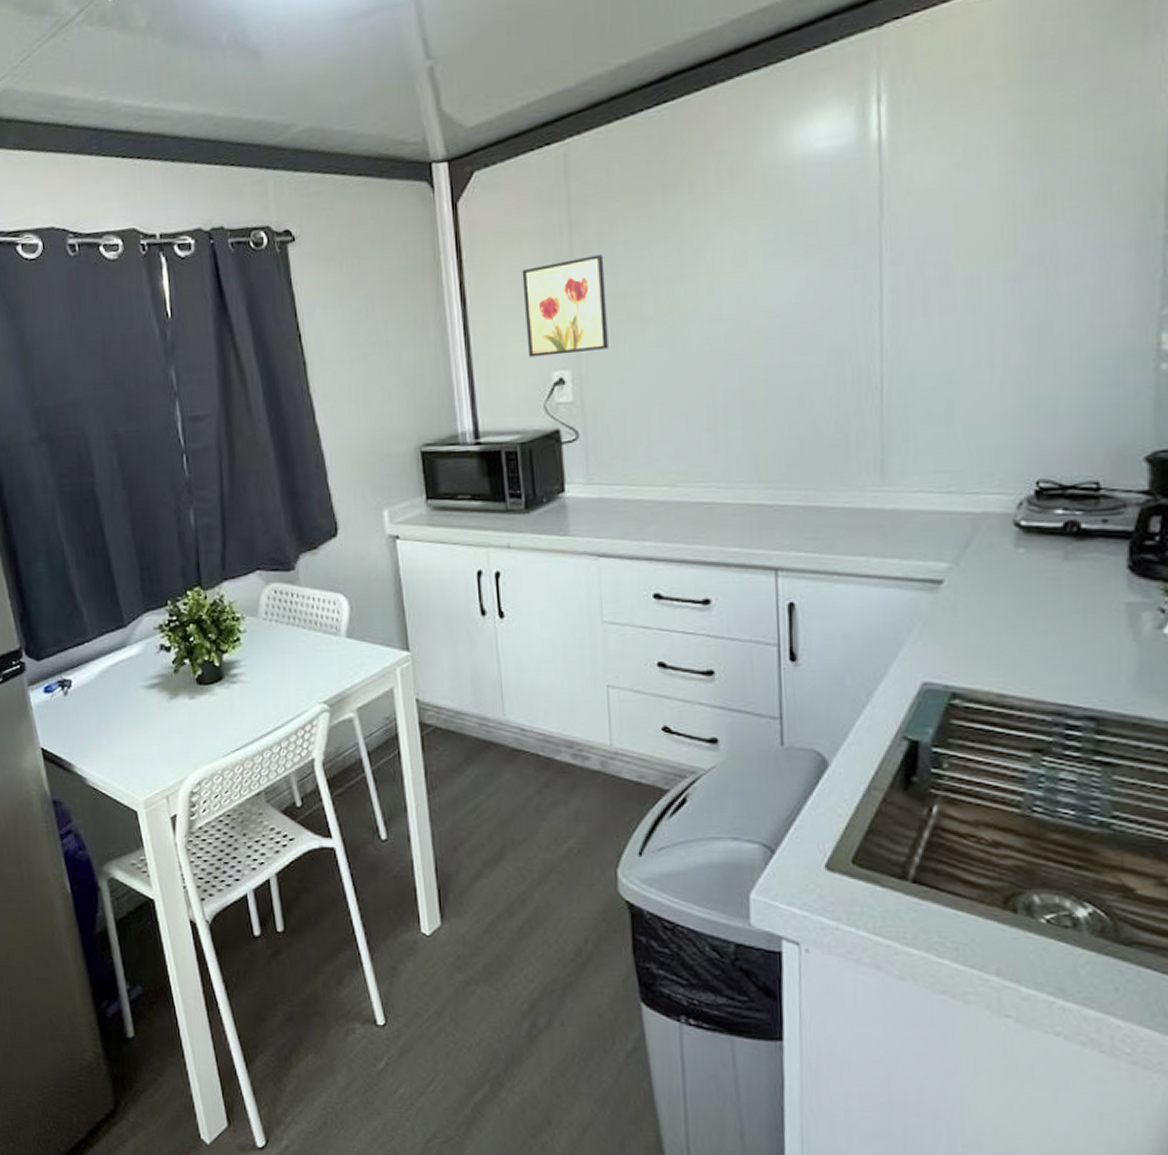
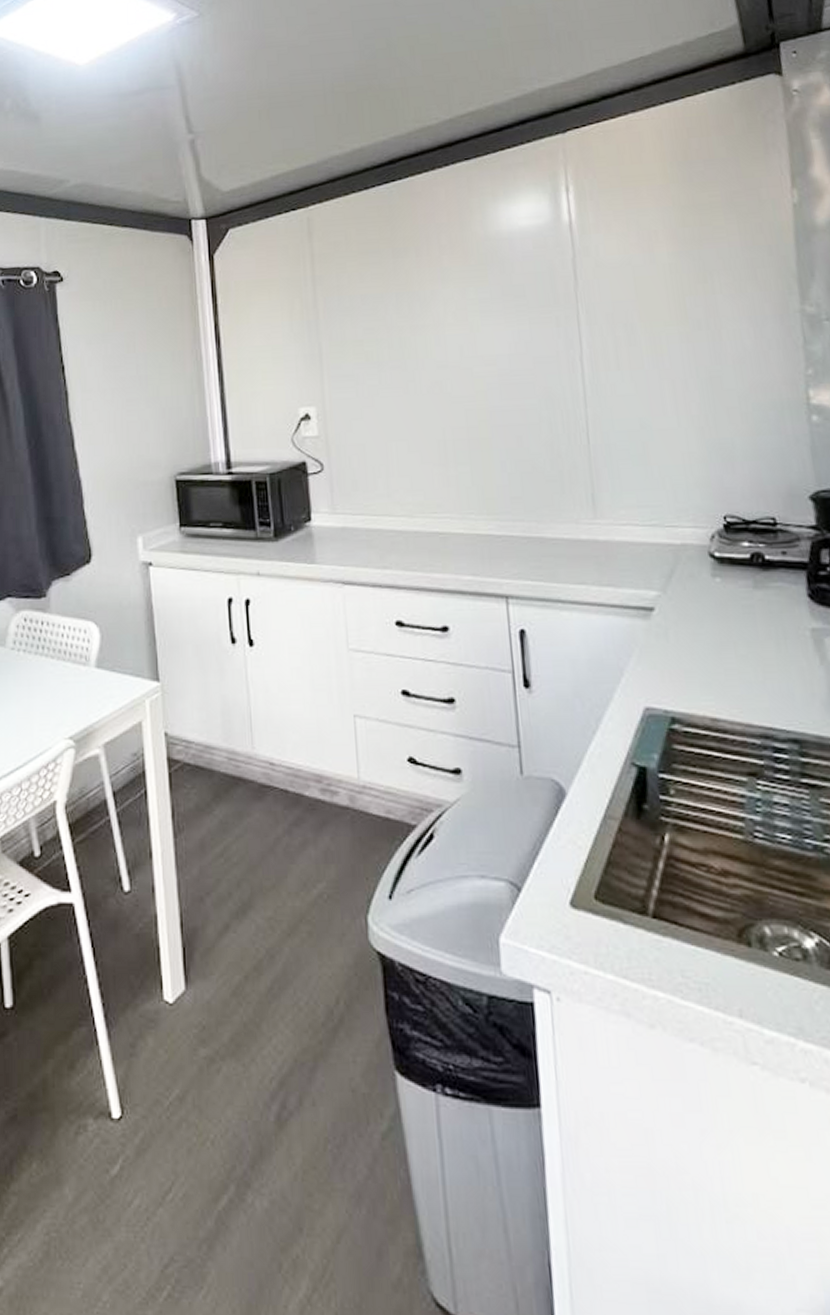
wall art: present [522,255,609,357] -> none [271,305,349,394]

